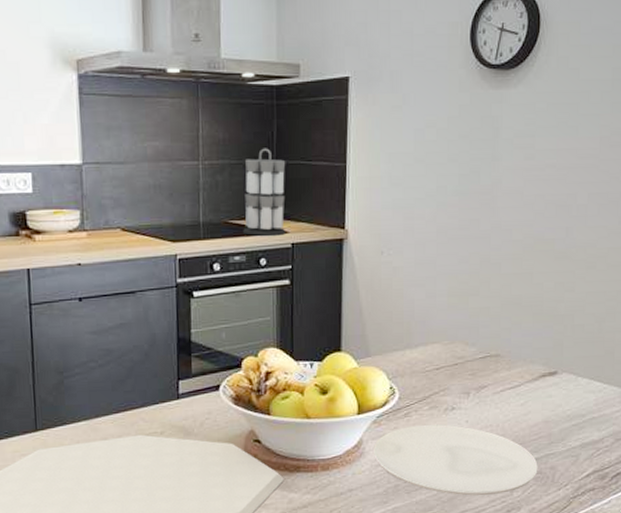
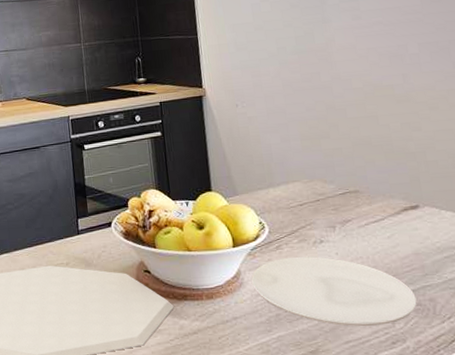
spice rack: present [242,148,286,237] -> none [116,29,155,99]

